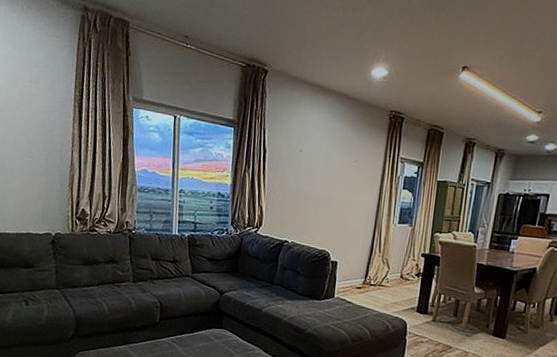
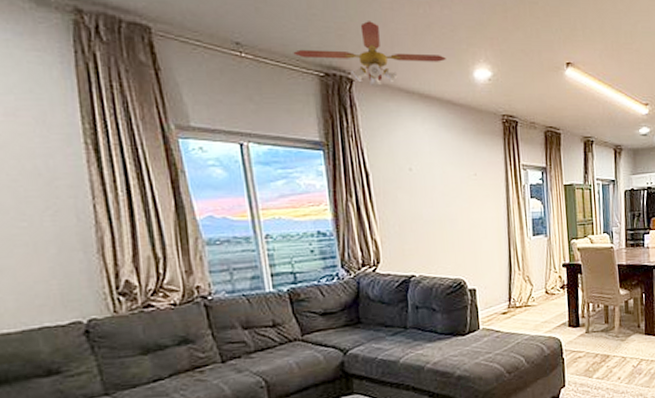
ceiling fan: none [225,22,349,79] -> present [293,21,446,88]

